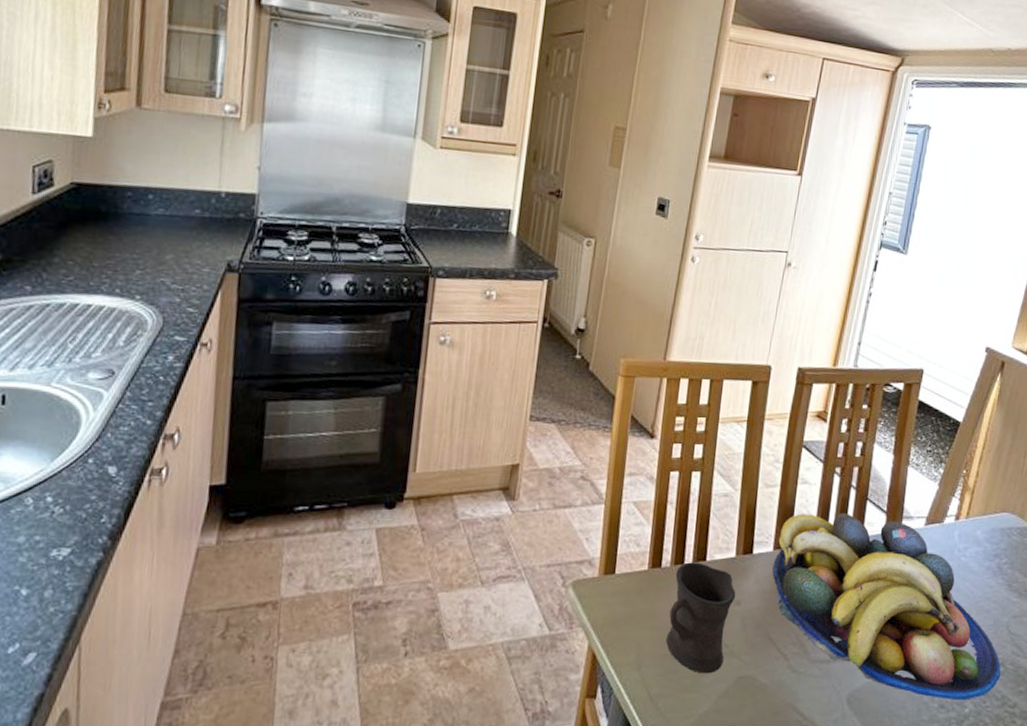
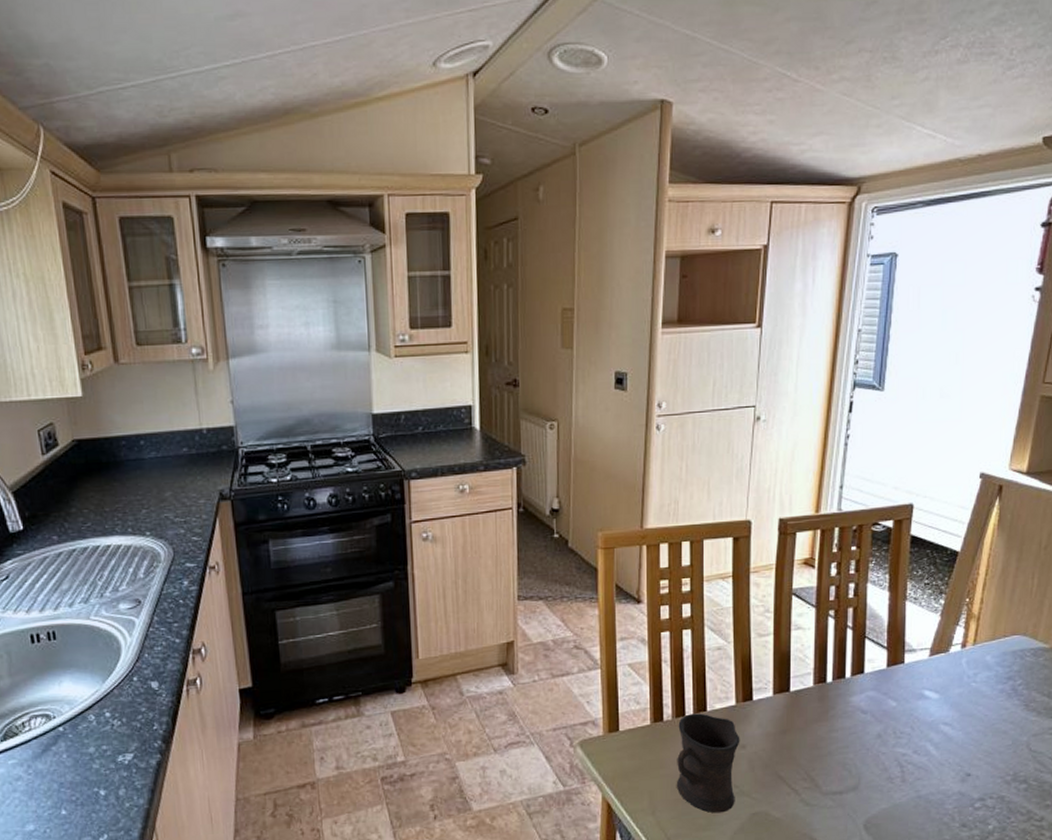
fruit bowl: present [772,512,1001,701] -> none [775,652,1024,819]

